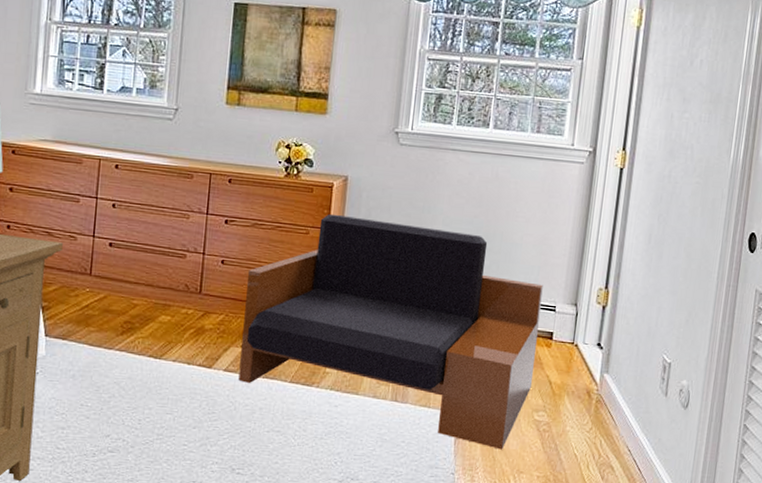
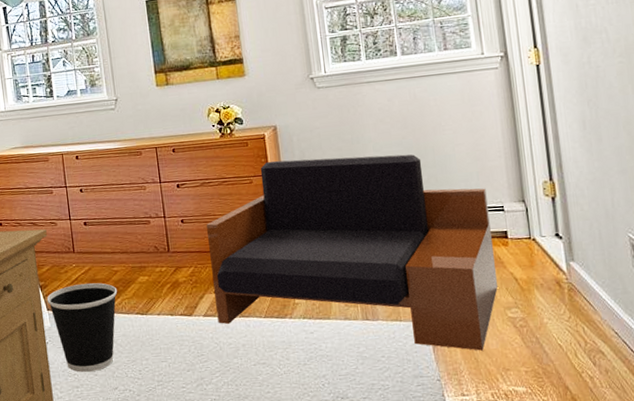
wastebasket: none [46,312,133,413] -> present [46,283,118,372]

